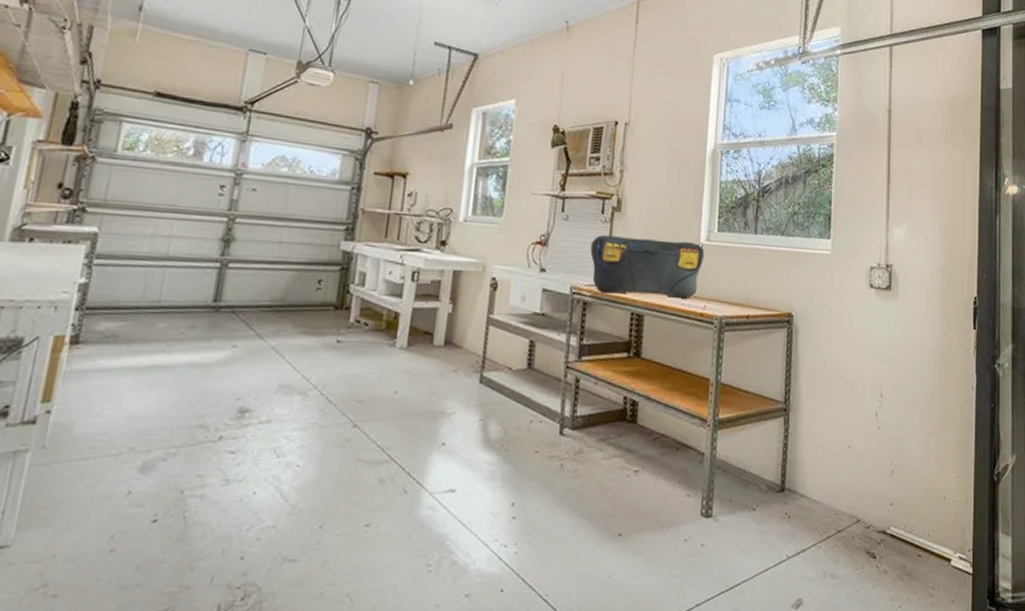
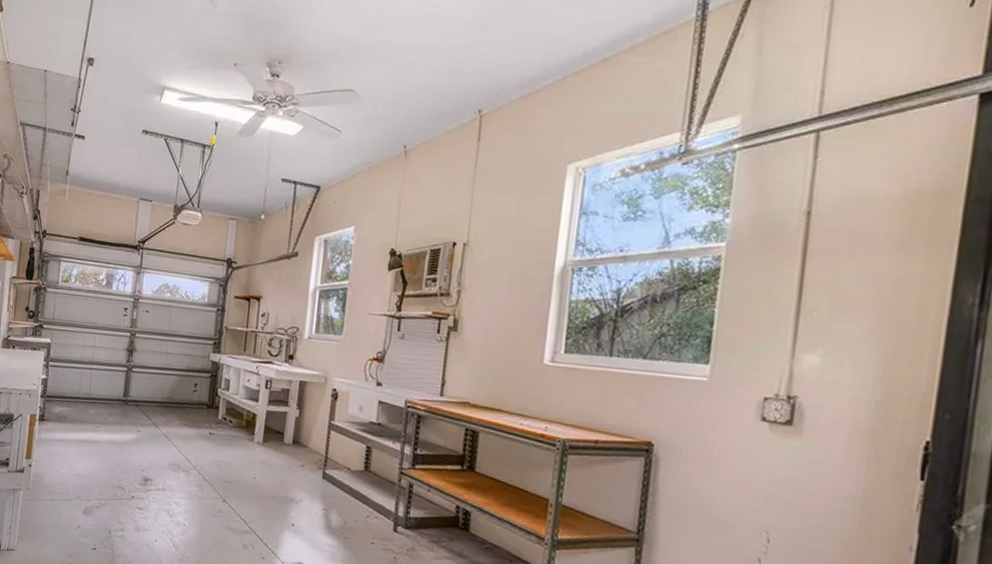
toolbox: present [590,235,704,299] -> none [425,353,548,419]

